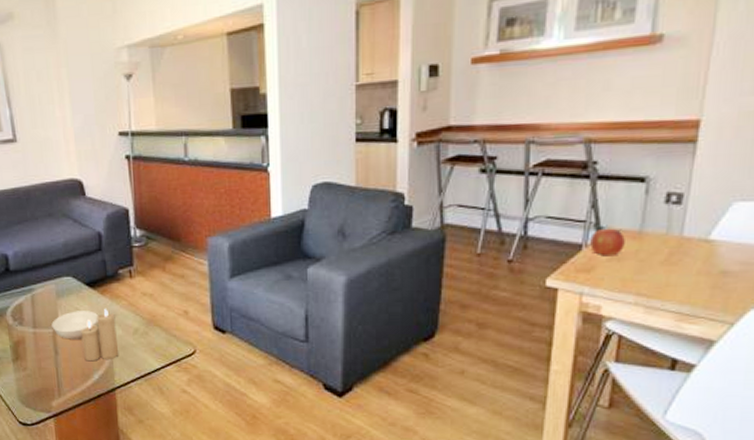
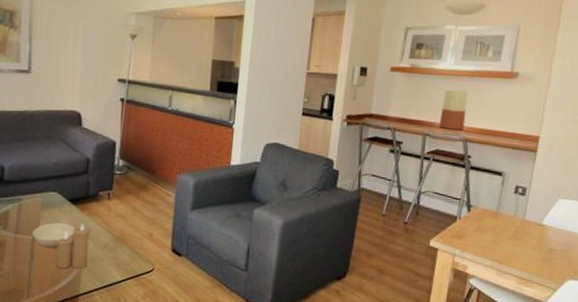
vase: none [547,72,588,131] -> present [439,89,468,131]
fruit: present [590,229,625,257] -> none [462,207,486,228]

